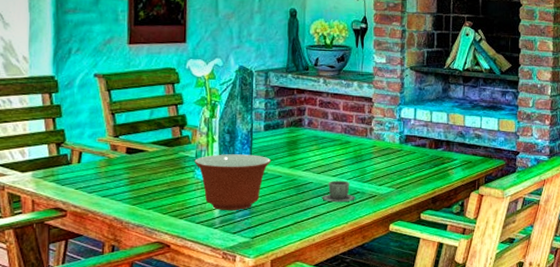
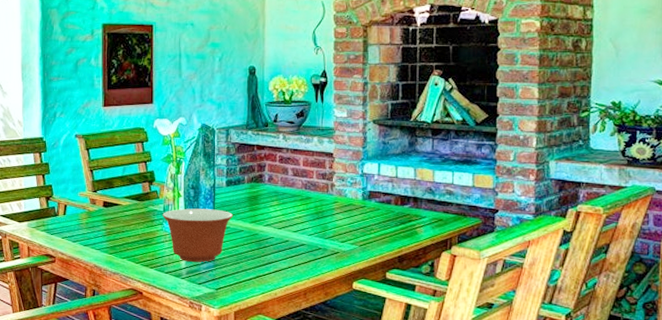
cup: present [321,180,356,203] -> none [282,236,318,258]

